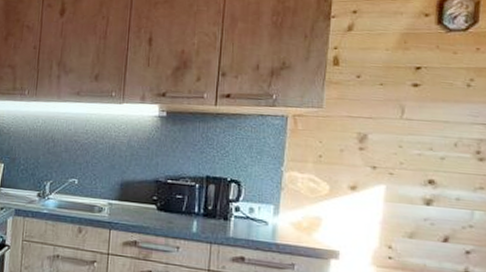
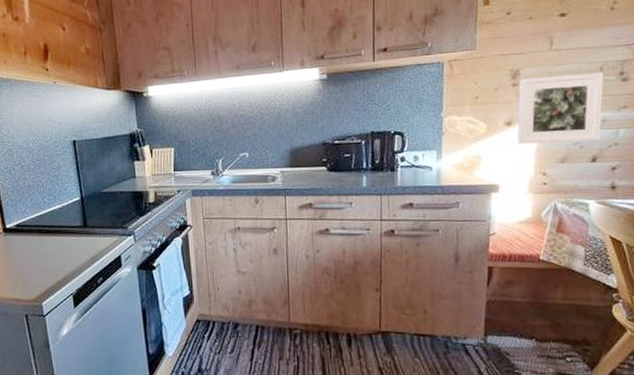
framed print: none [361,144,459,220] -> present [517,72,604,144]

